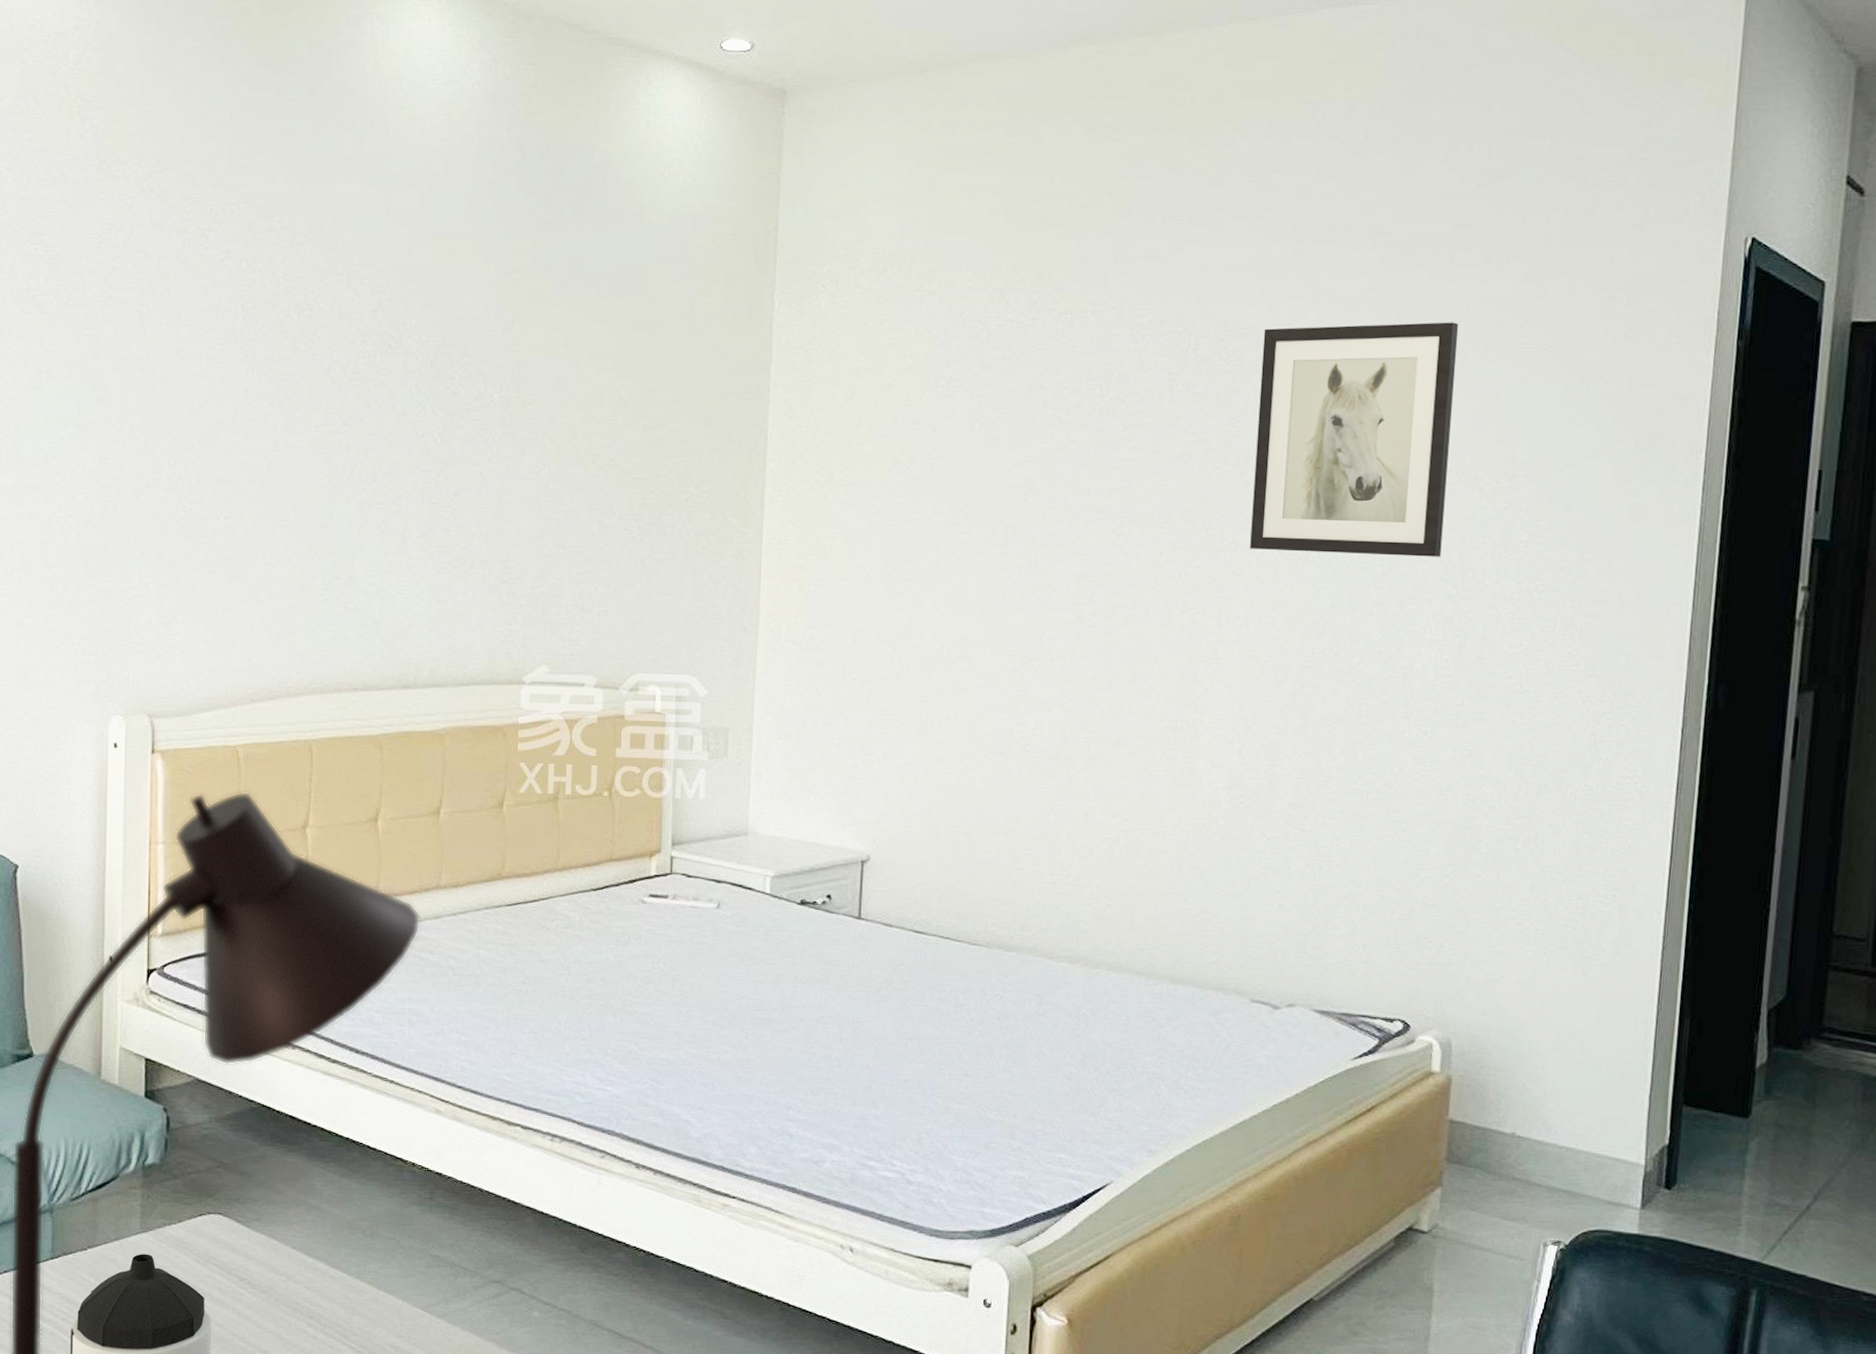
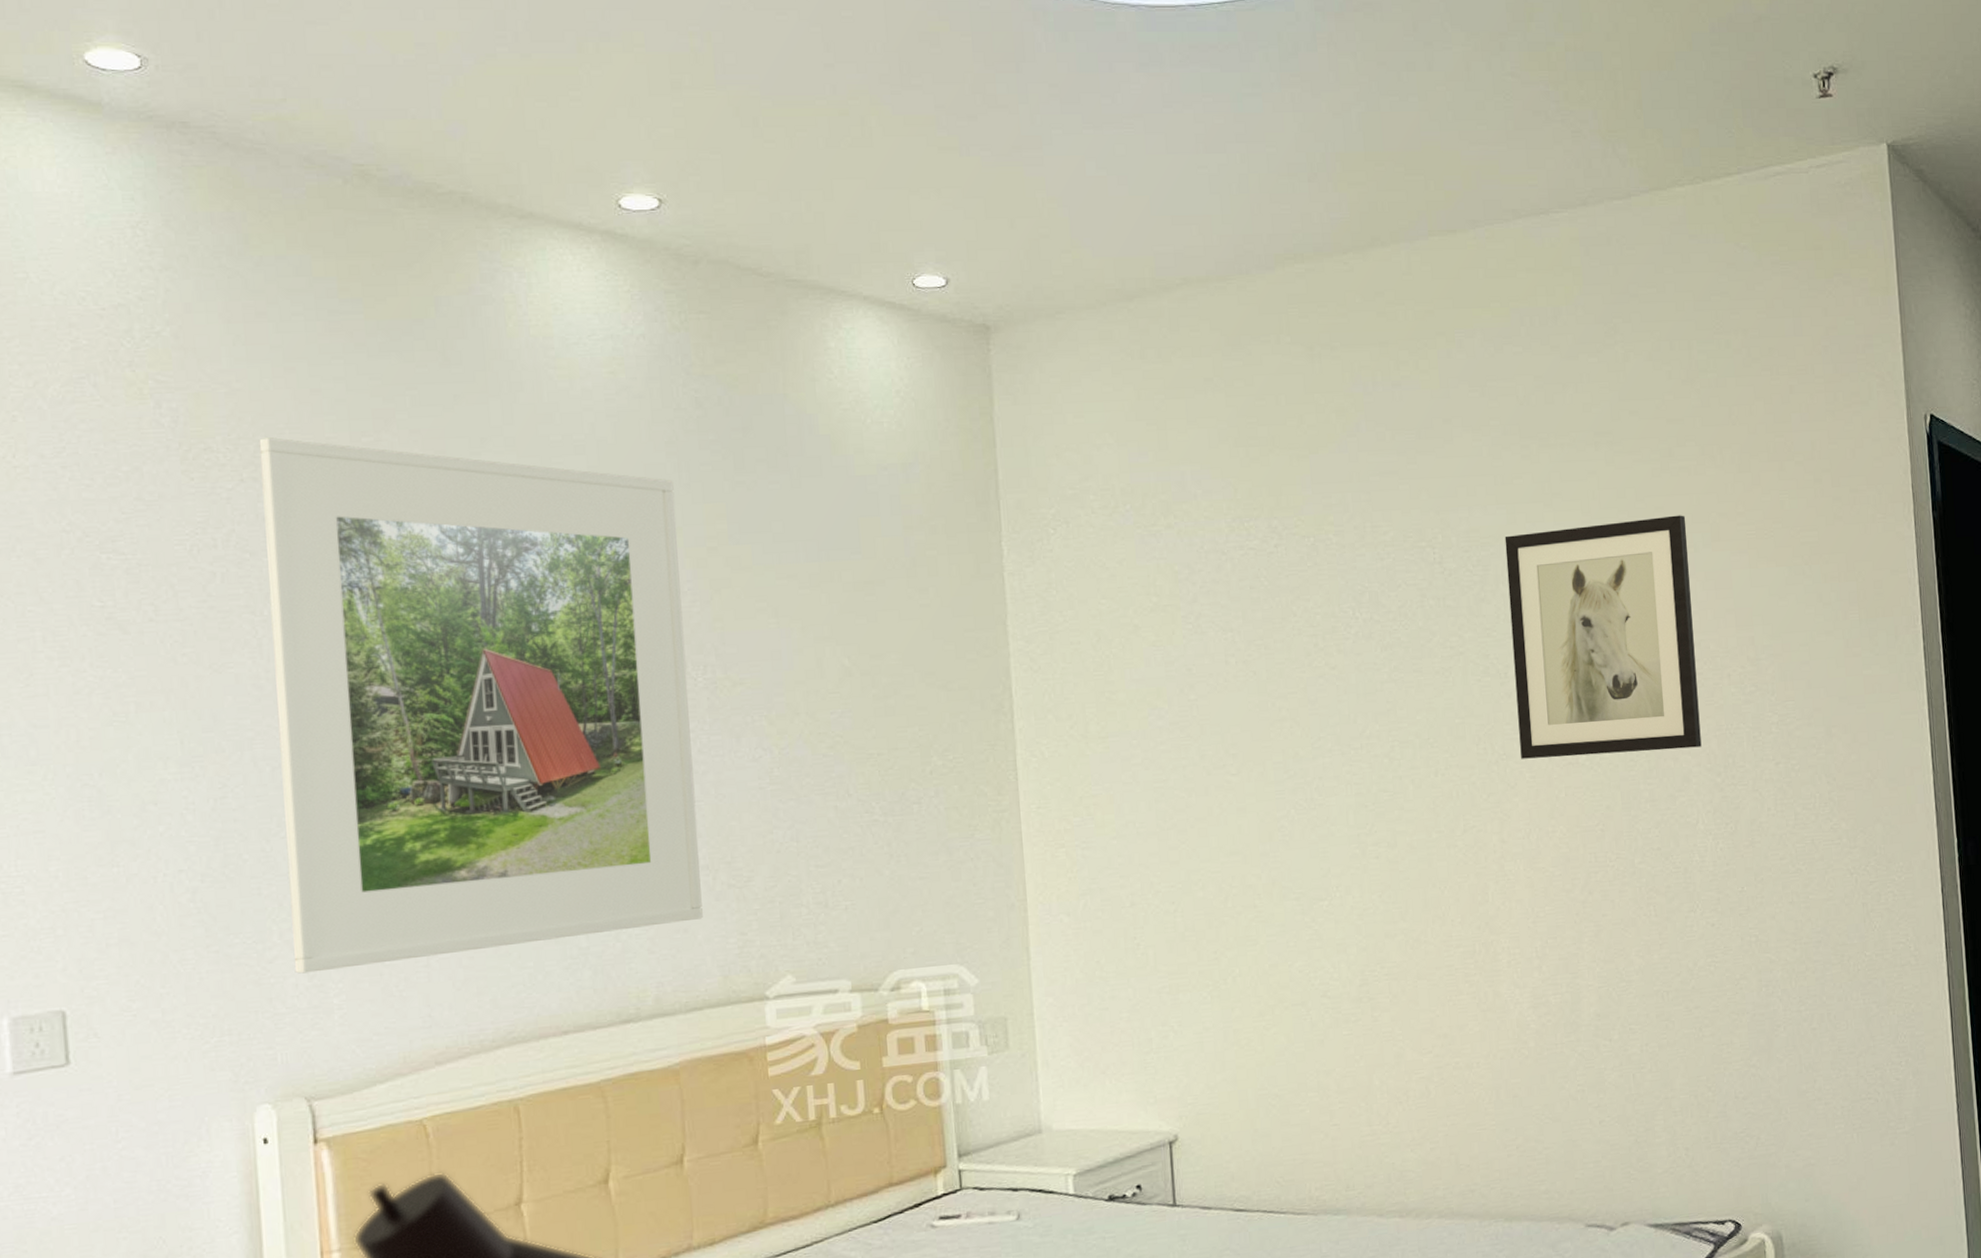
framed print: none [149,155,491,612] -> present [259,437,703,974]

